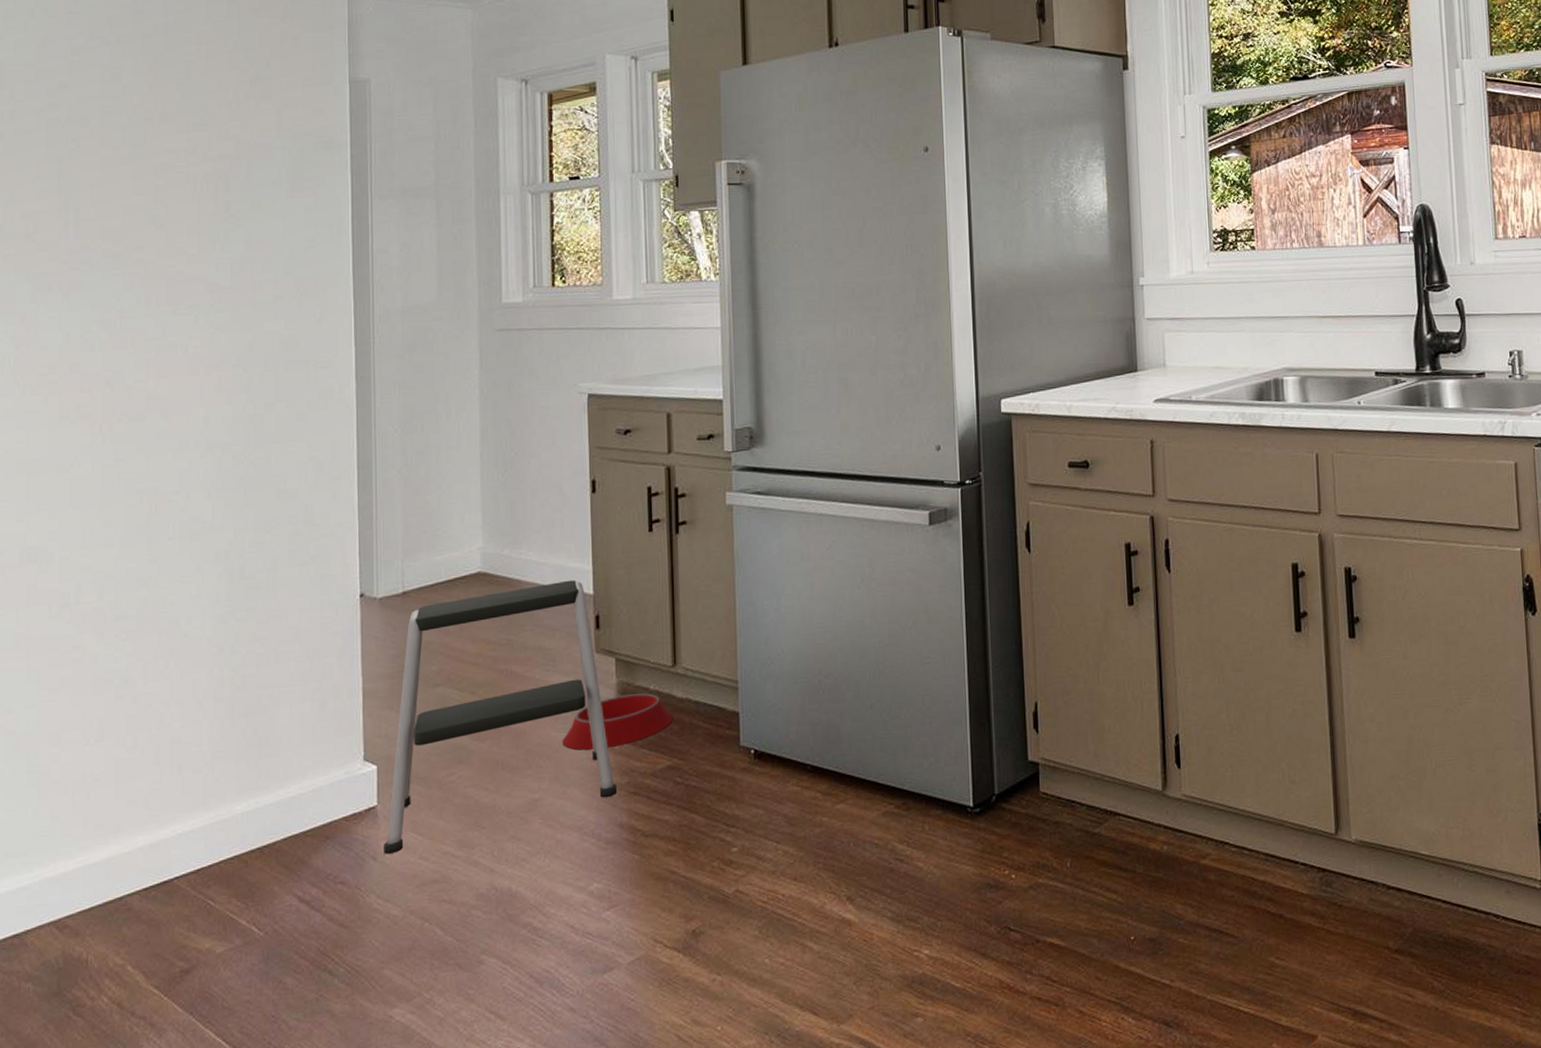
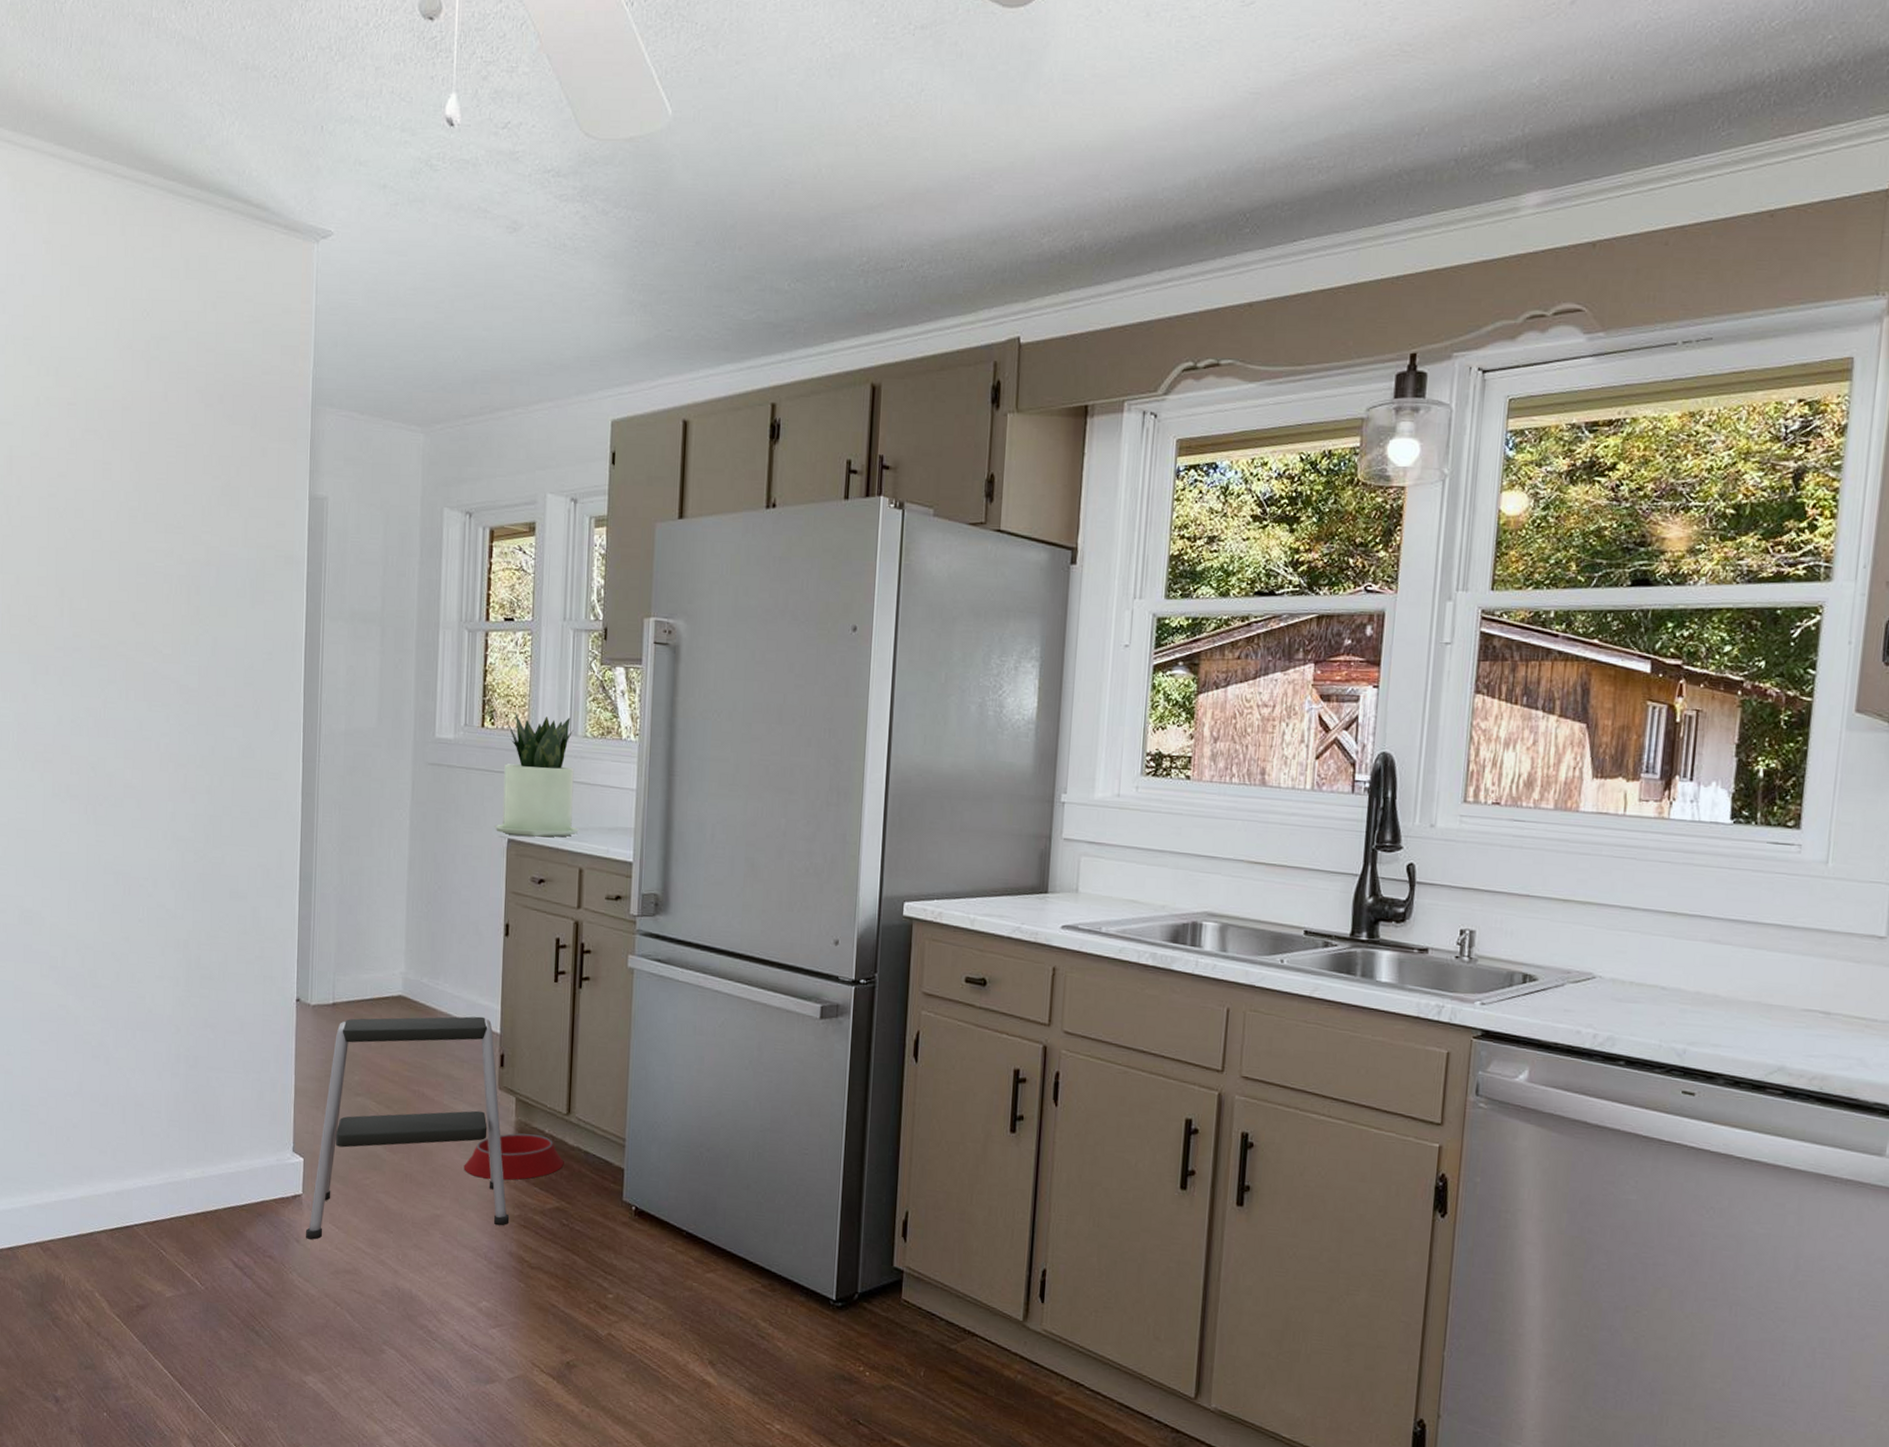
planter: none [572,265,664,390] -> present [494,713,579,838]

